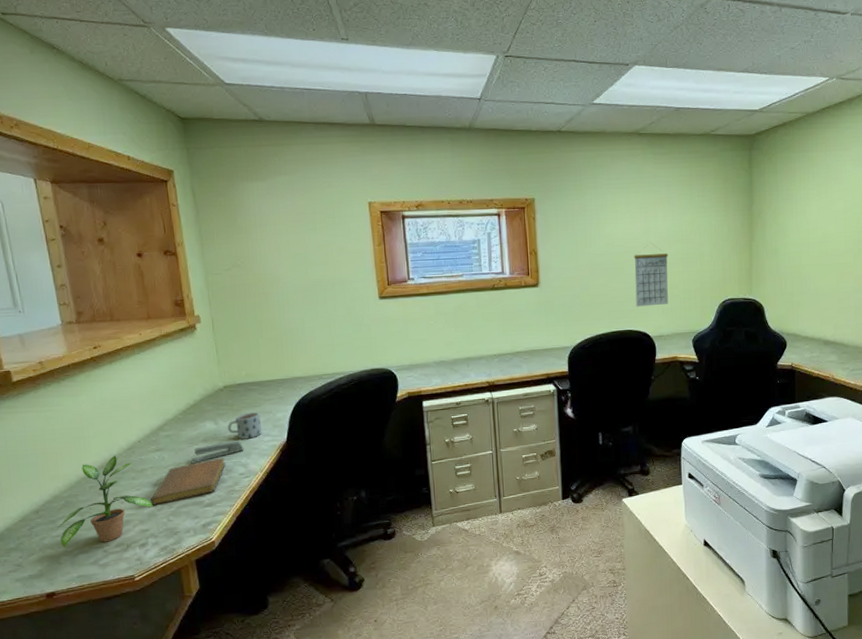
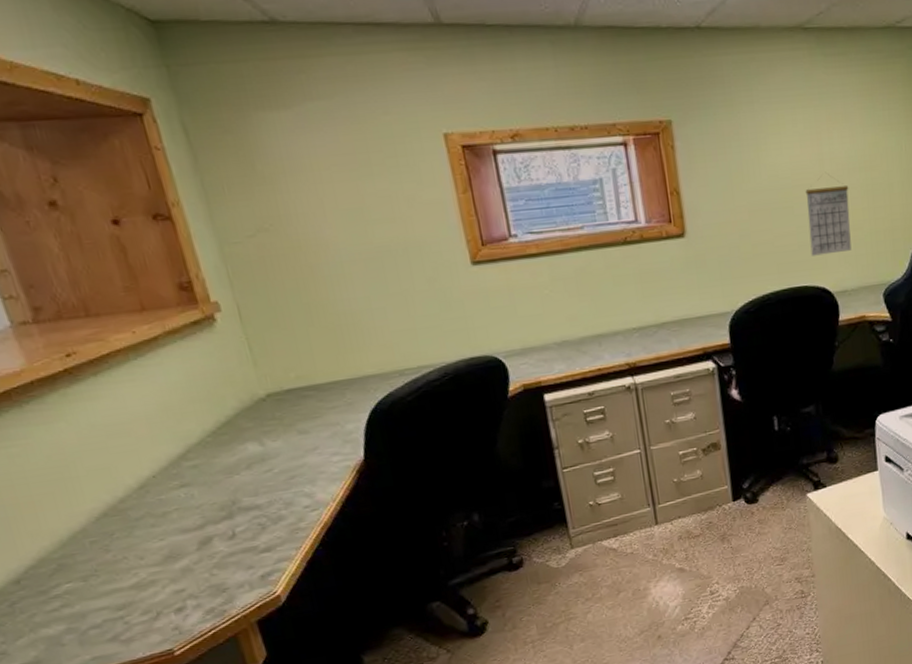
potted plant: present [56,455,154,548] -> none [50,497,188,624]
notebook: present [150,457,226,505] -> none [181,487,283,558]
stapler: present [190,441,244,464] -> none [231,464,306,500]
mug: present [228,412,262,439] -> none [278,425,328,463]

